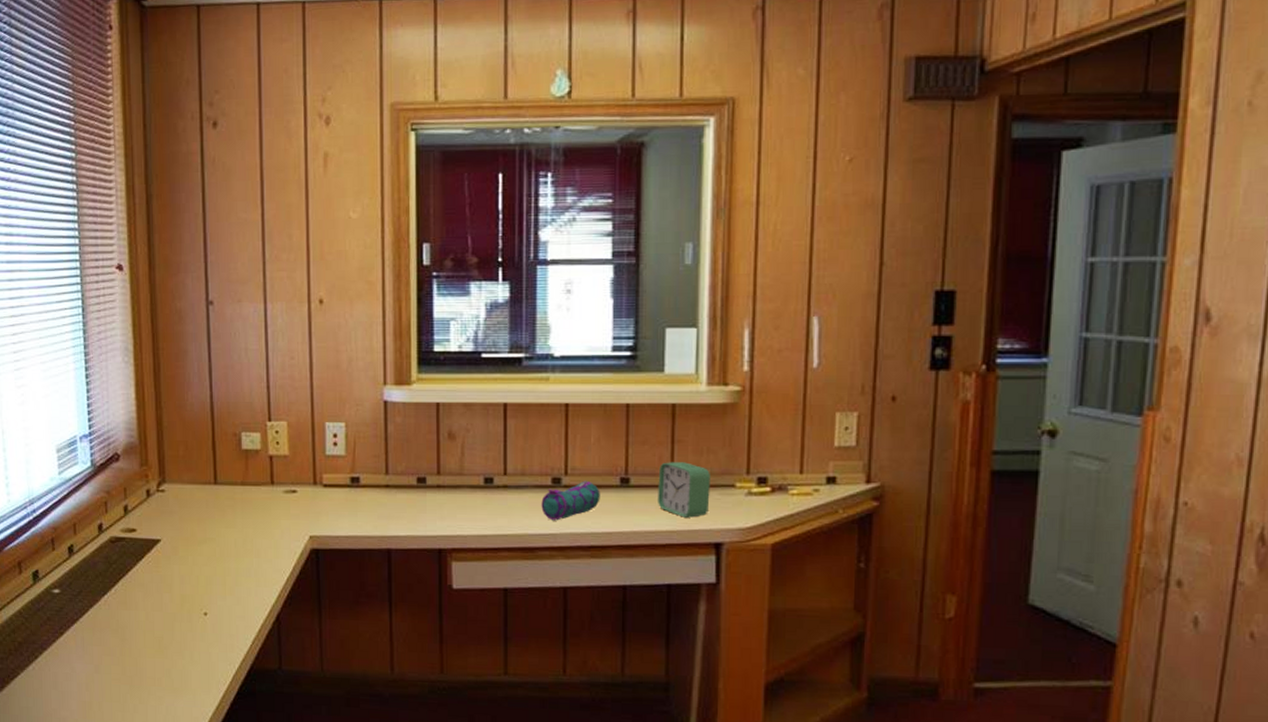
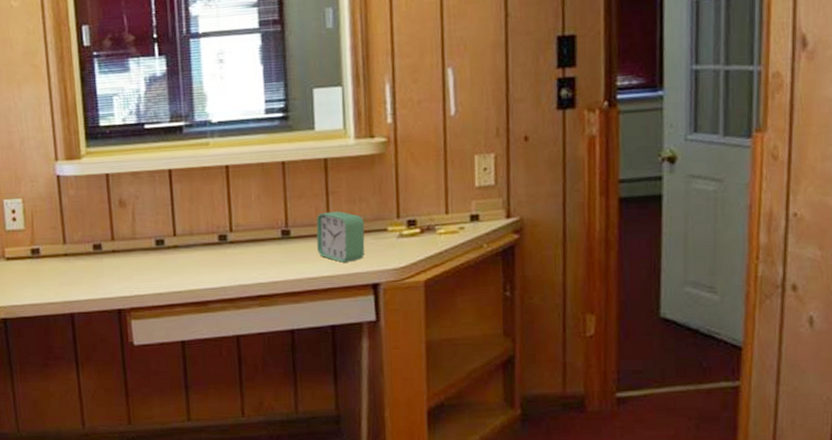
pencil case: present [541,480,600,521] -> none [210,235,264,275]

